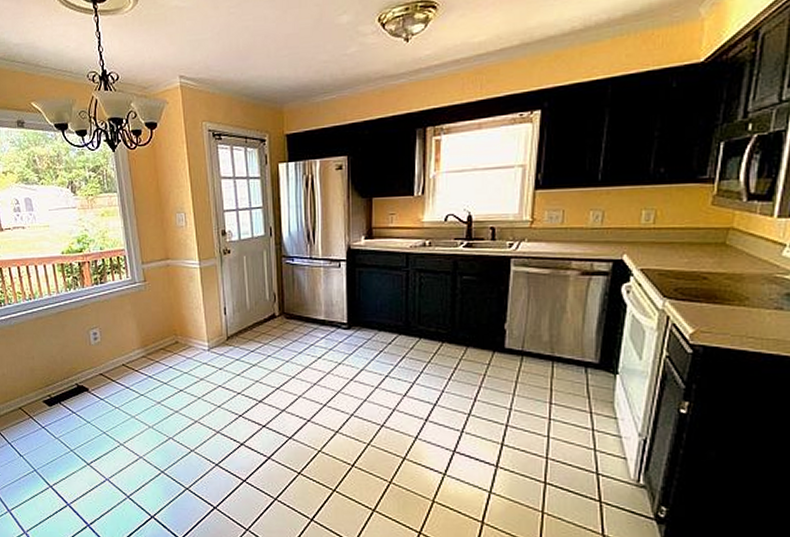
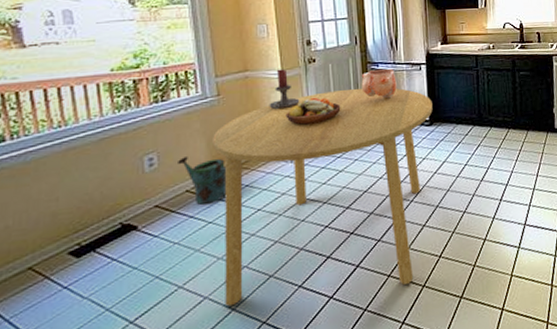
watering can: none [115,335,154,378] -> present [178,157,227,205]
dining table: none [141,283,352,485] -> present [213,88,433,306]
candle holder: none [188,259,216,299] -> present [269,69,300,110]
fruit bowl: none [203,289,255,317] -> present [285,97,341,126]
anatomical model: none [275,263,313,297] -> present [361,68,397,99]

